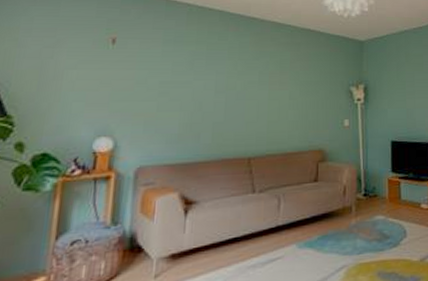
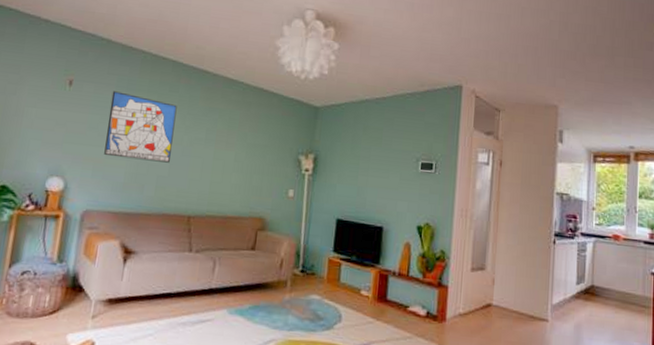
wall art: none [155,45,228,109] -> present [104,91,177,163]

